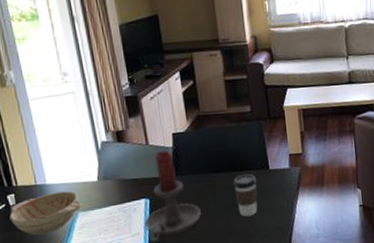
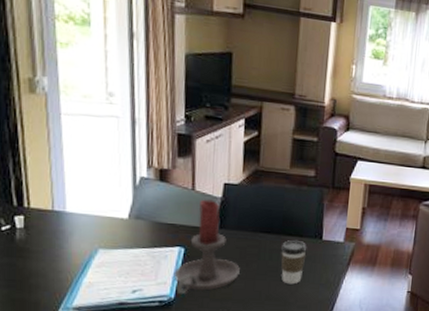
decorative bowl: present [9,191,82,235] -> none [13,222,105,266]

